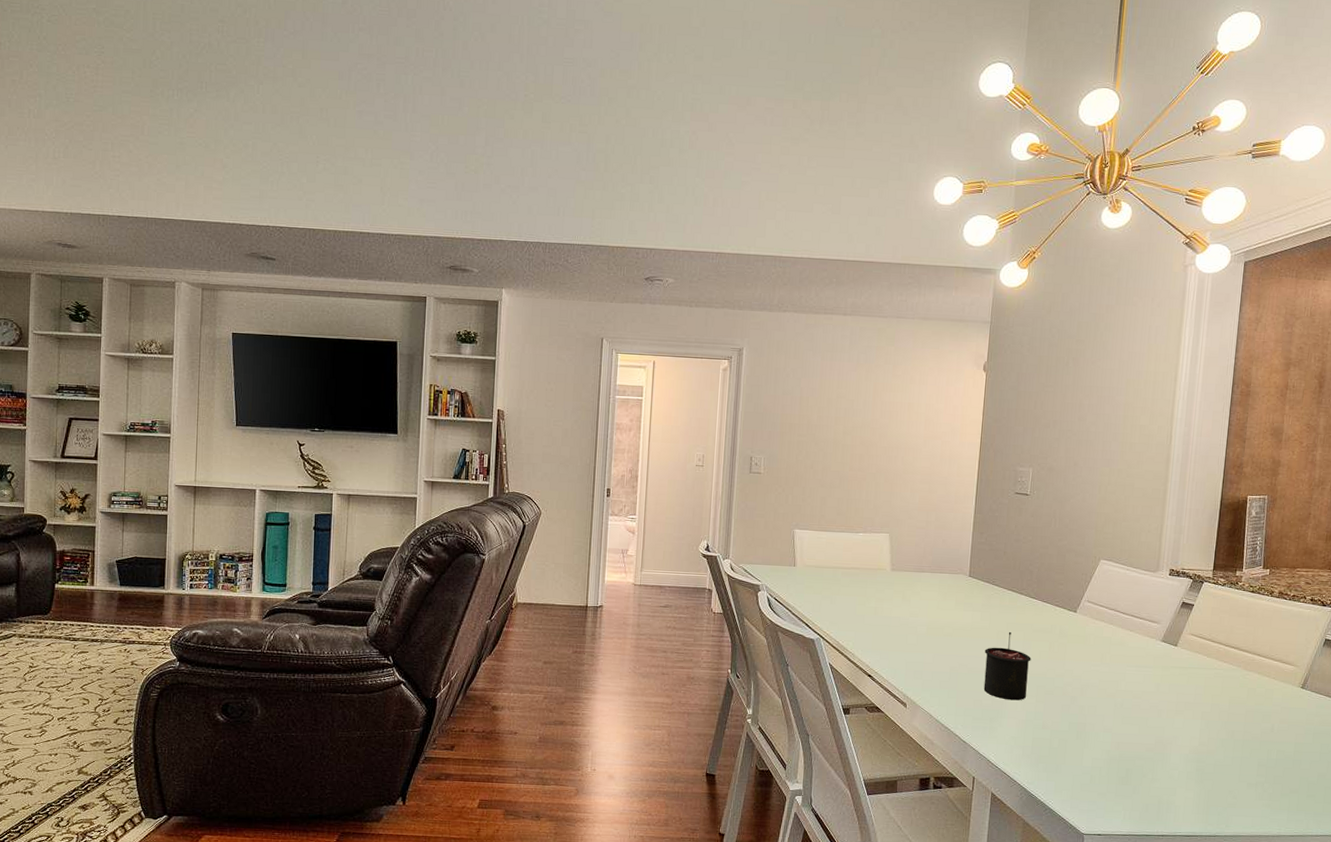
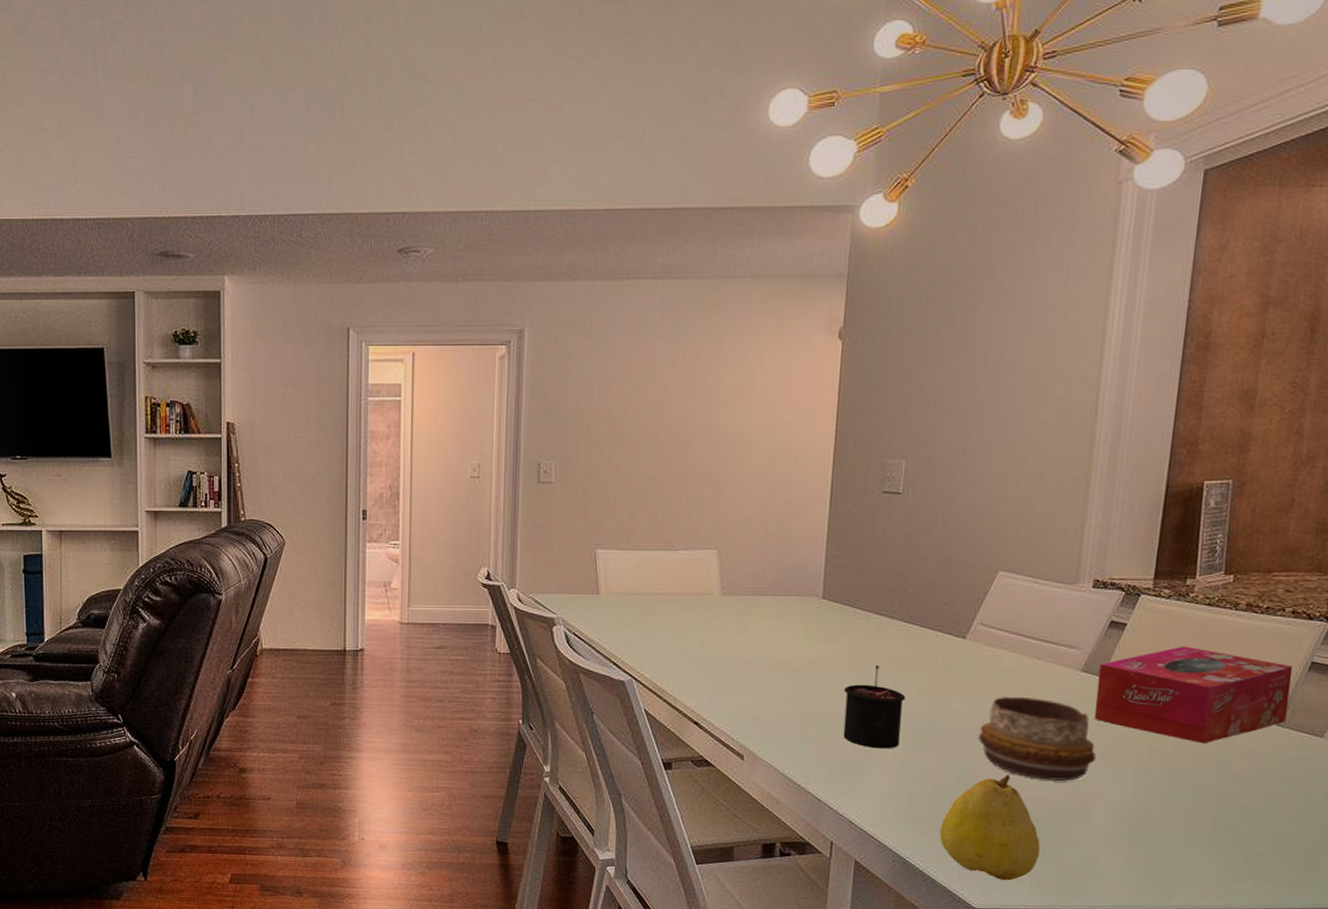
fruit: none [1056,723,1132,811] -> present [940,774,1040,881]
decorative bowl: none [1085,659,1173,730] -> present [978,696,1097,782]
tissue box: none [1171,623,1313,702] -> present [1094,646,1293,744]

